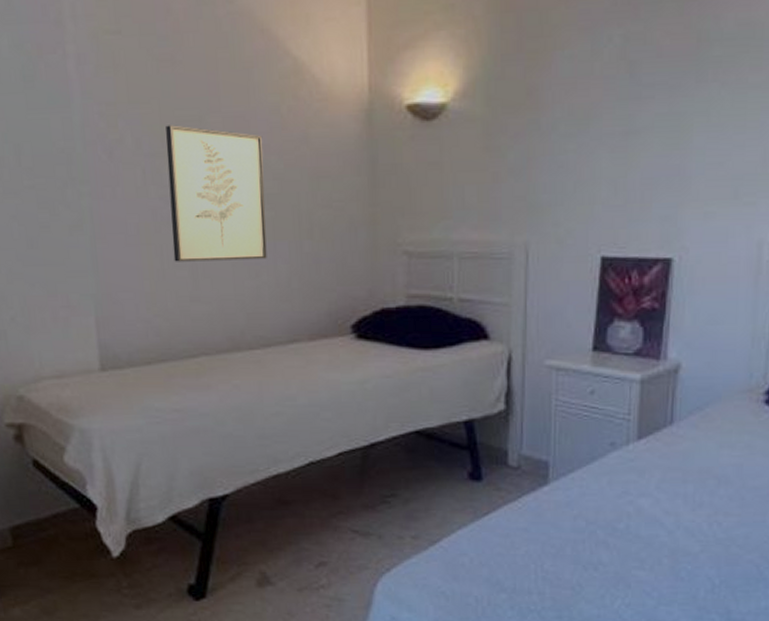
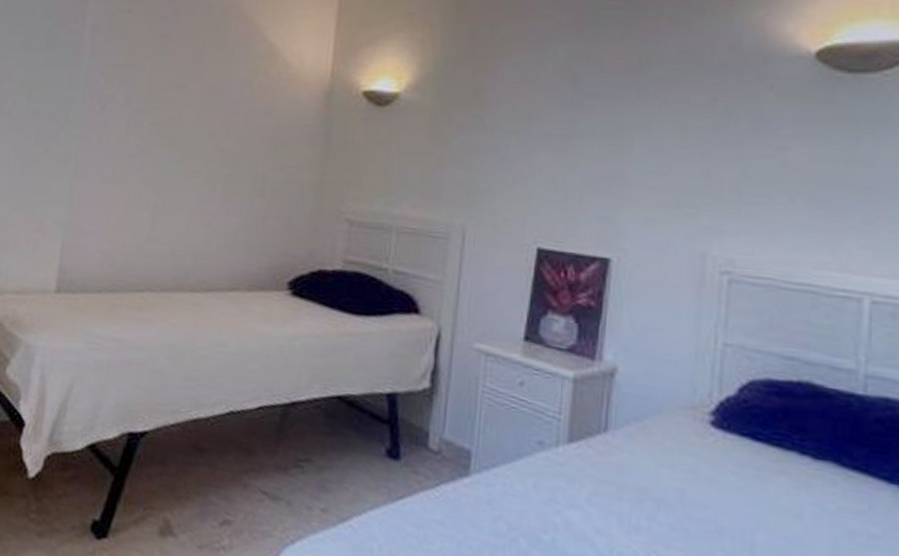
wall art: present [165,125,267,262] -> none [139,87,233,211]

